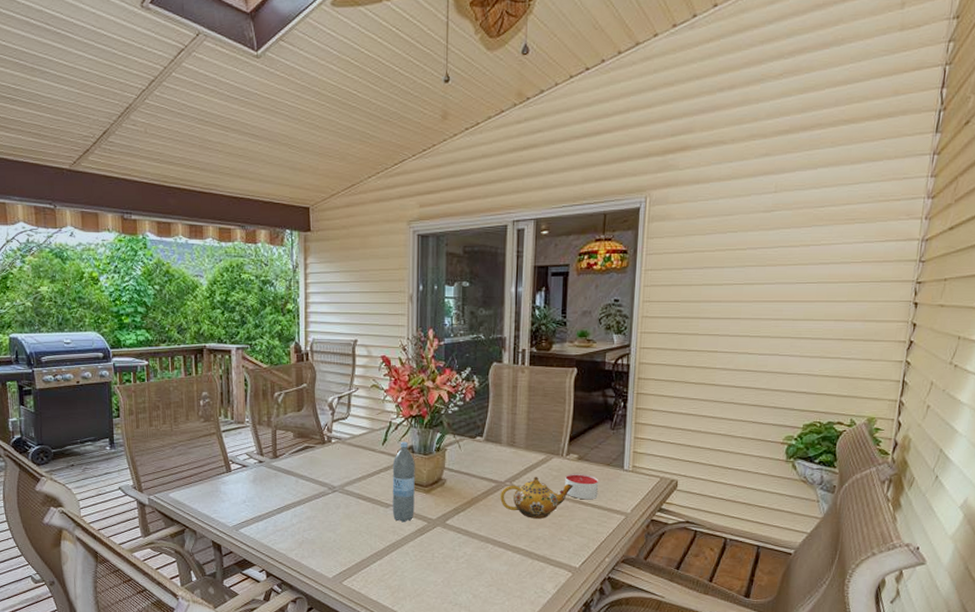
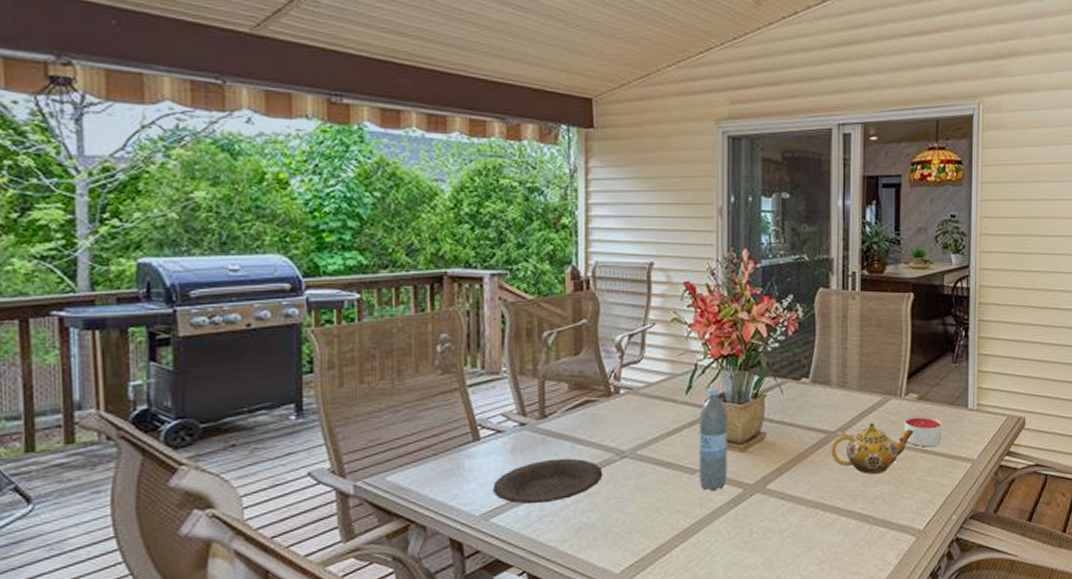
plate: none [241,489,319,521] -> present [493,458,603,505]

